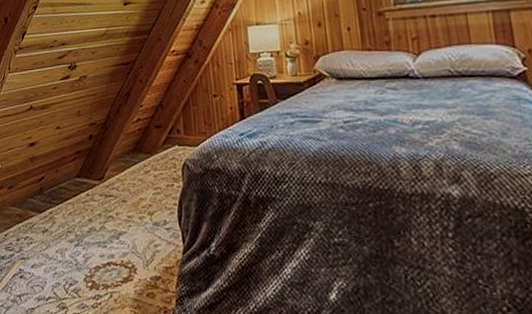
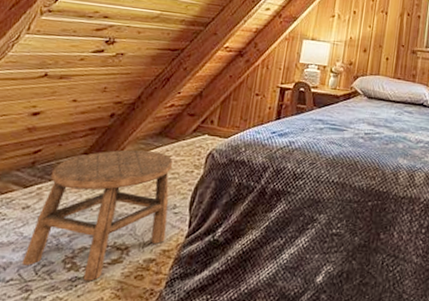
stool: none [53,168,165,299] -> present [21,150,174,281]

